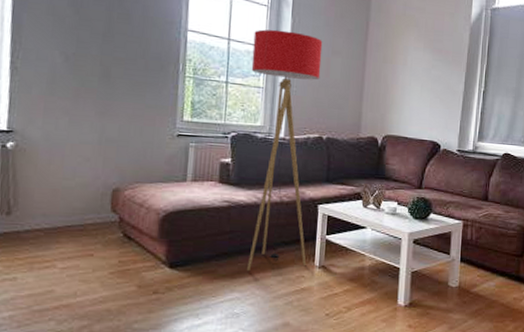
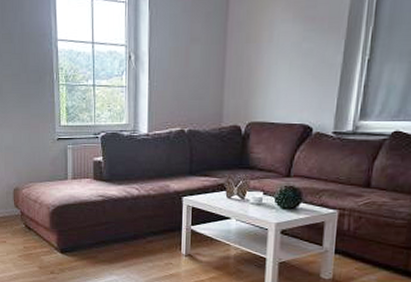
floor lamp: present [246,29,323,271] -> none [114,24,181,257]

